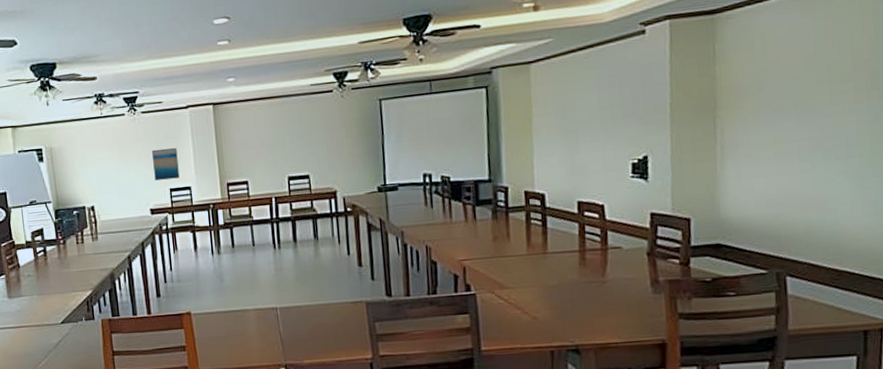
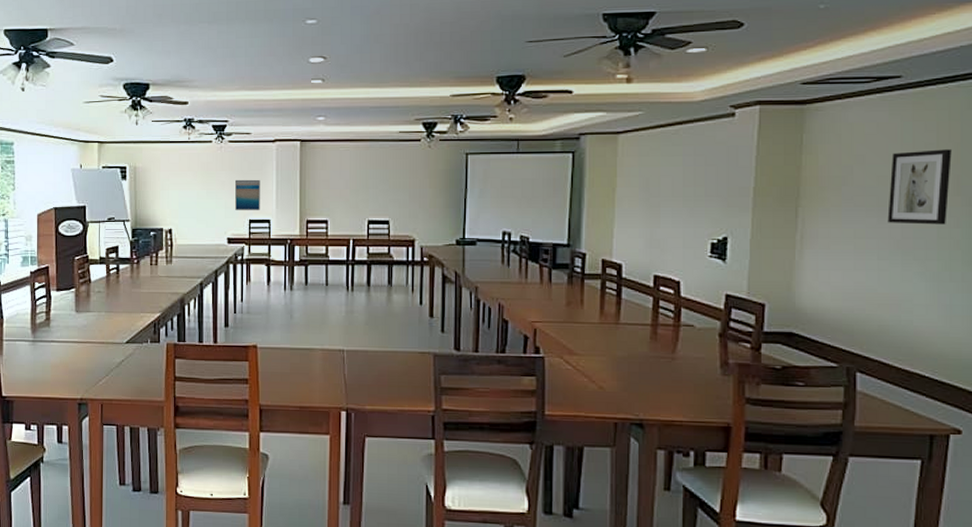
wall art: none [805,44,867,125] -> present [887,149,952,225]

